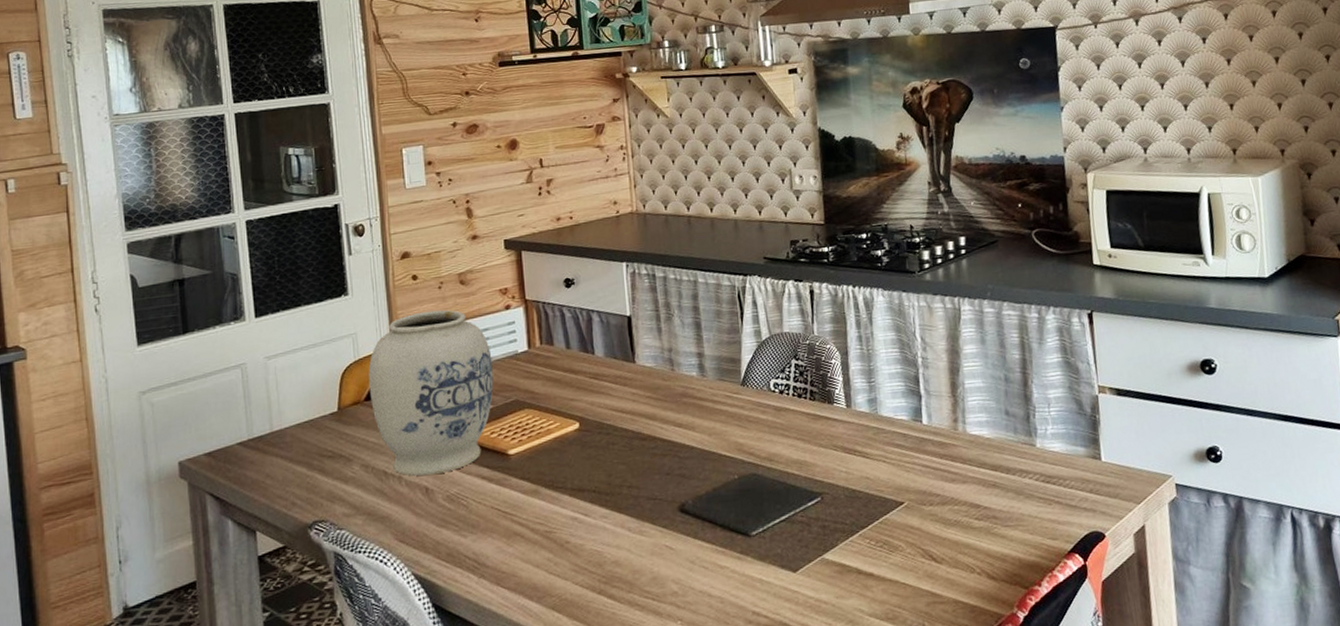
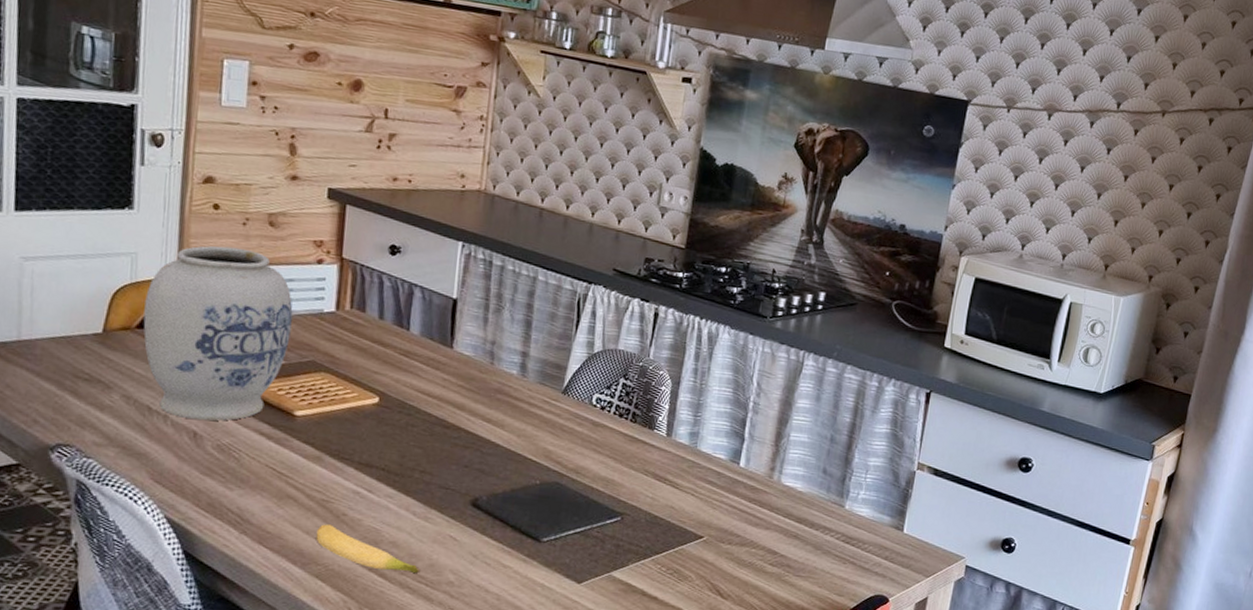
banana: none [545,554,645,592] -> present [316,524,421,574]

